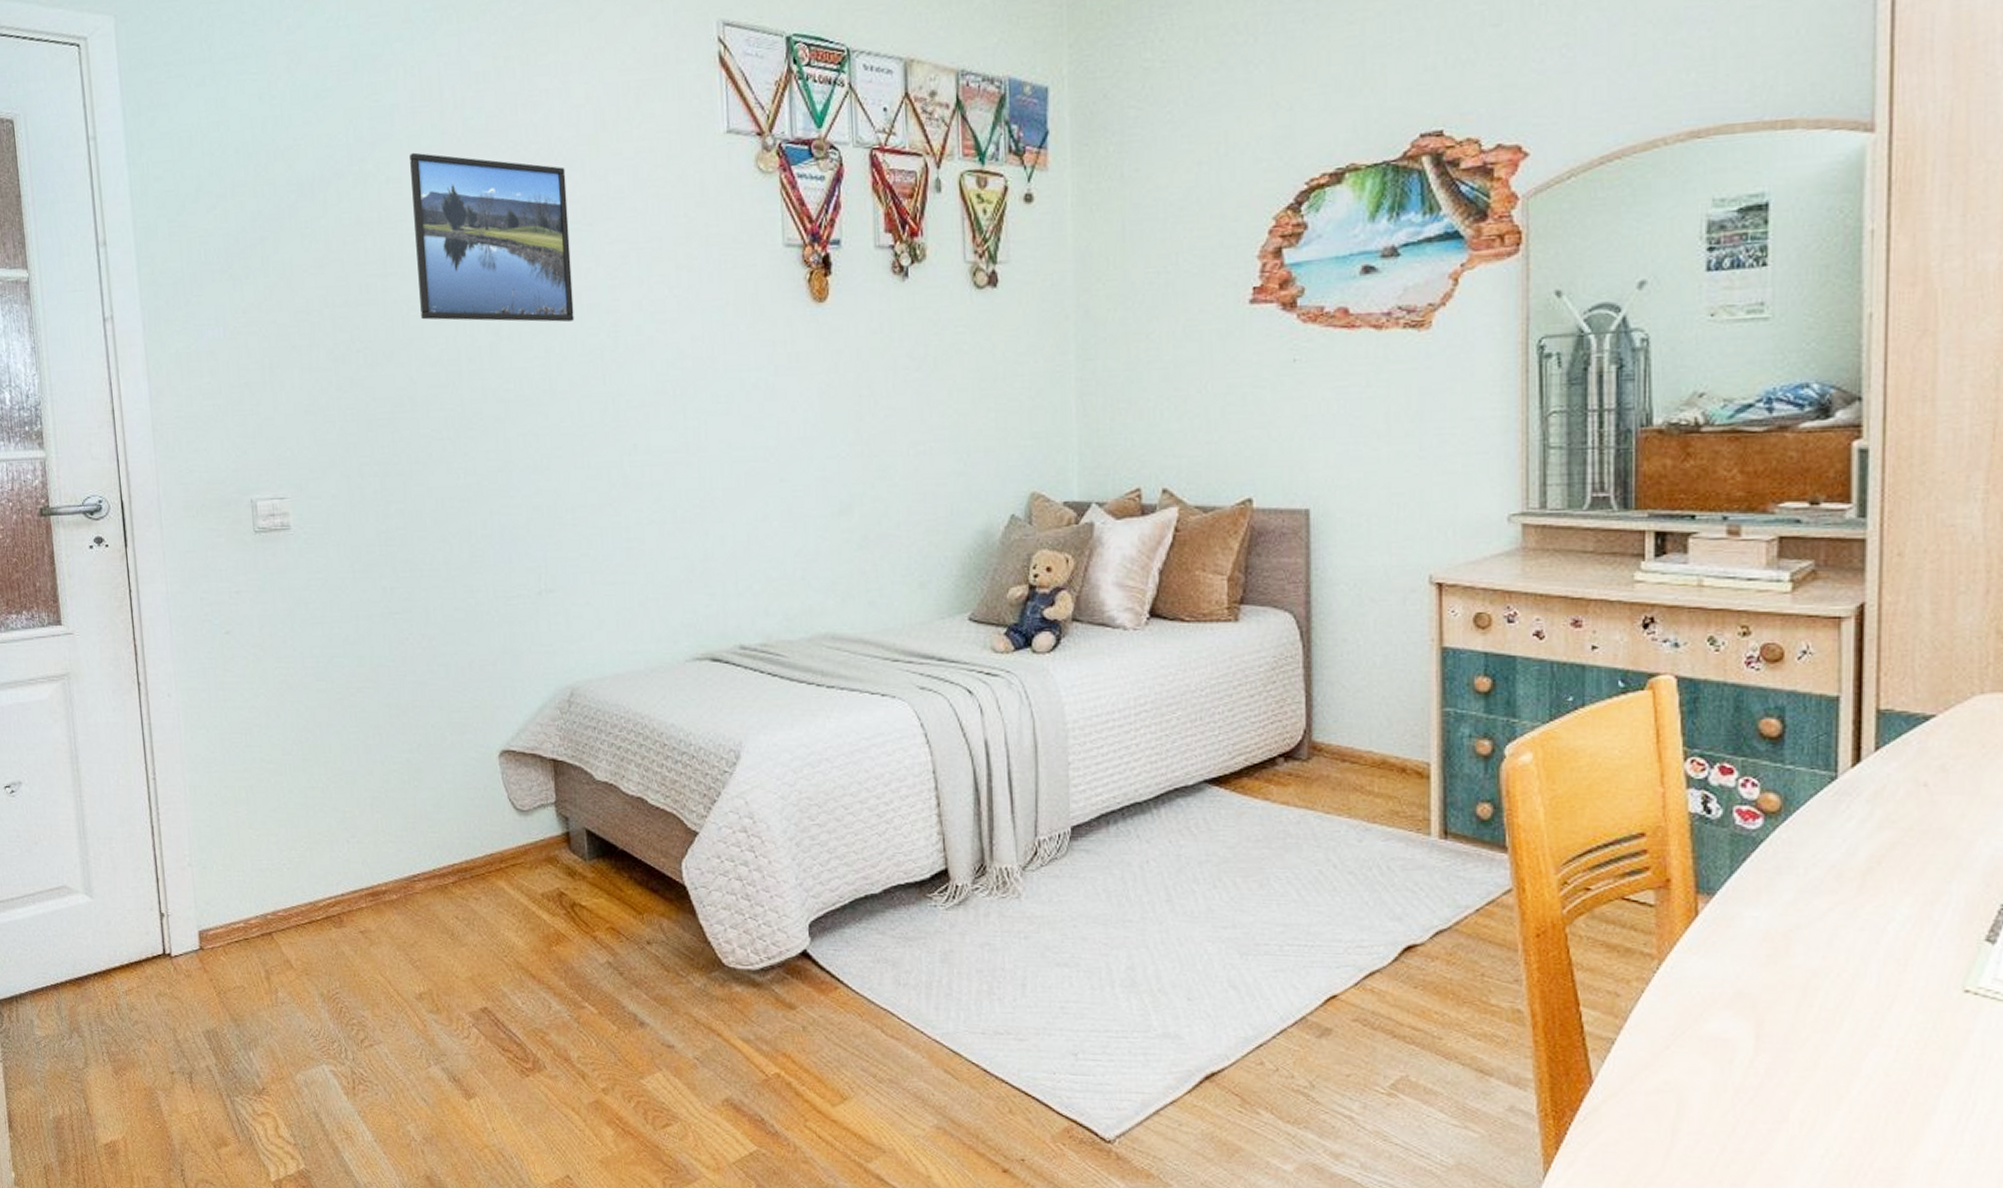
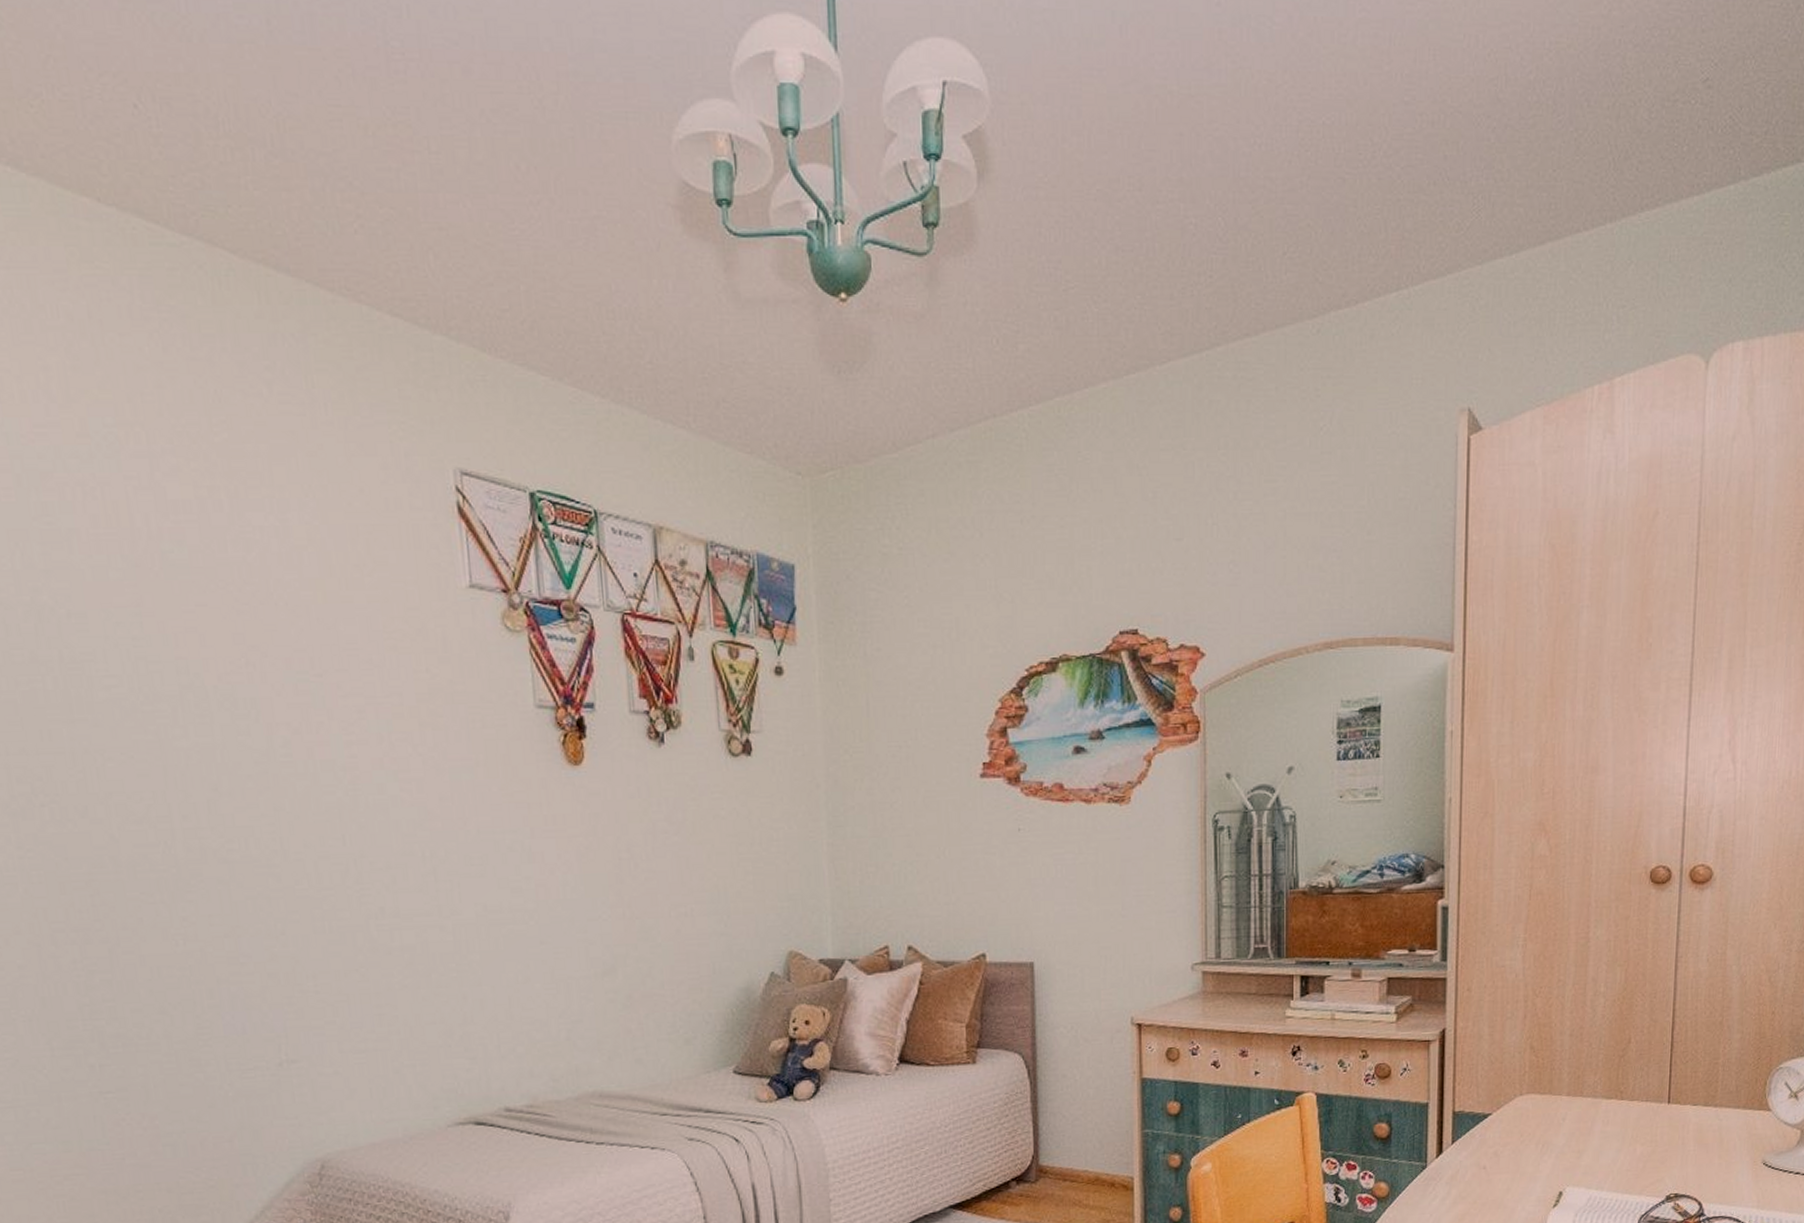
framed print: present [410,152,575,323] -> none [95,585,306,779]

